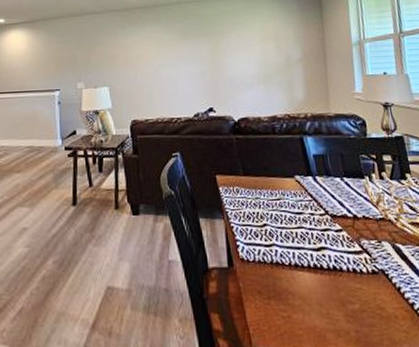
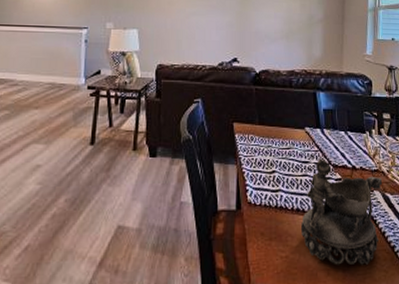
decorative bowl: none [301,209,394,326] -> present [300,159,383,265]

